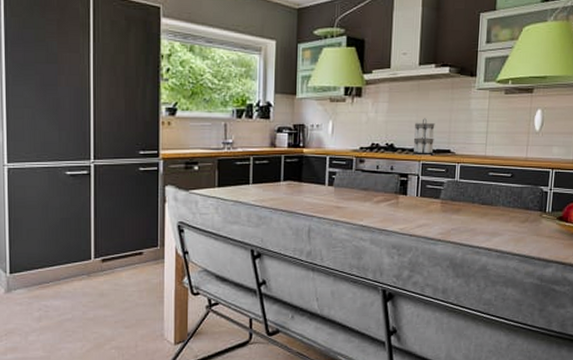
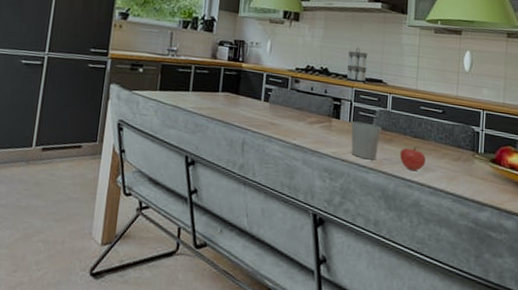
cup: none [418,195,449,232] -> present [351,121,381,160]
fruit: none [467,214,494,238] -> present [399,147,426,171]

